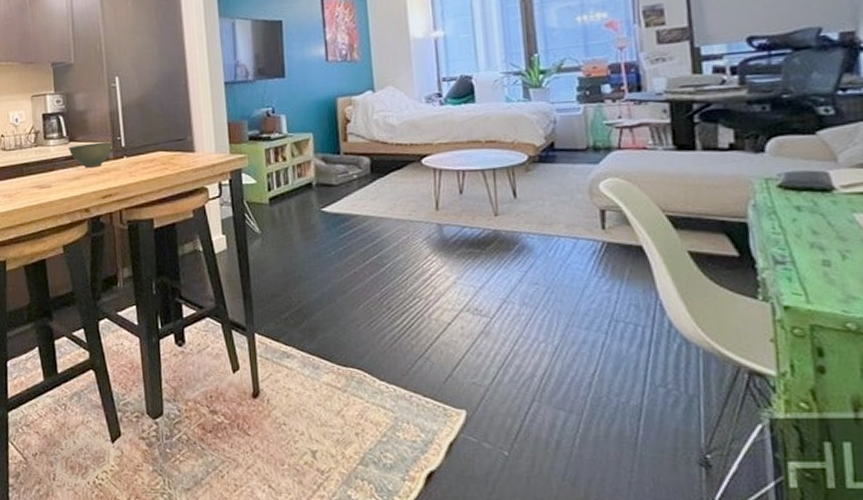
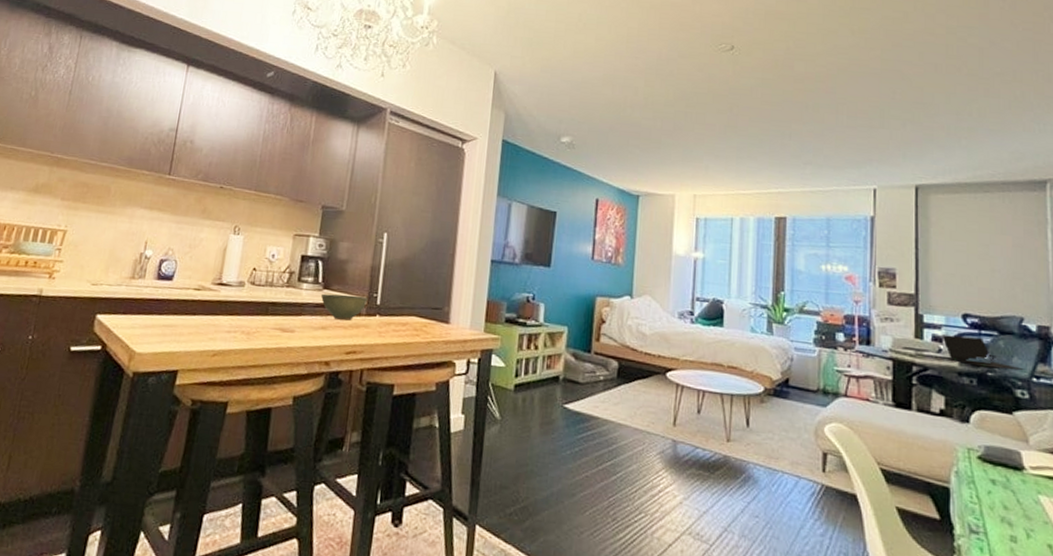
laptop: none [724,58,827,91] -> present [942,334,1024,371]

